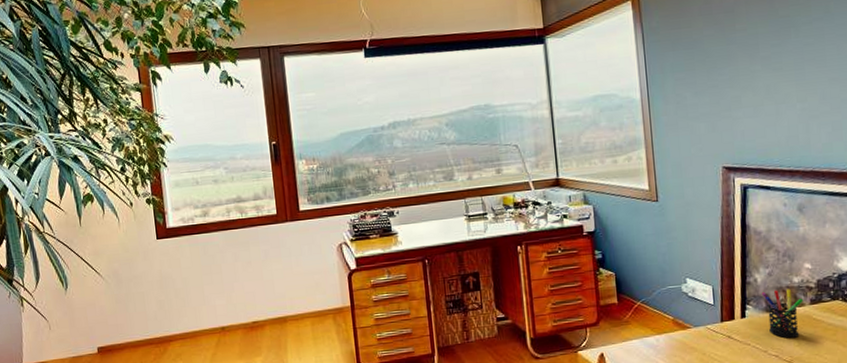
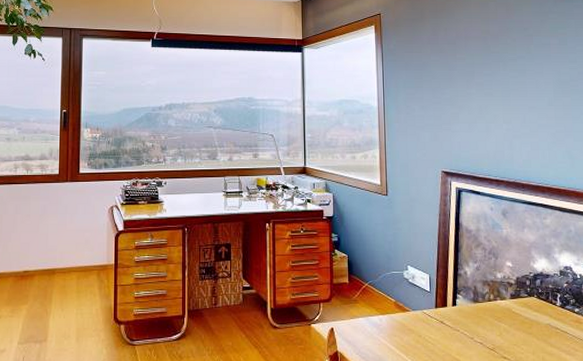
pen holder: present [761,289,804,338] -> none [470,283,505,328]

